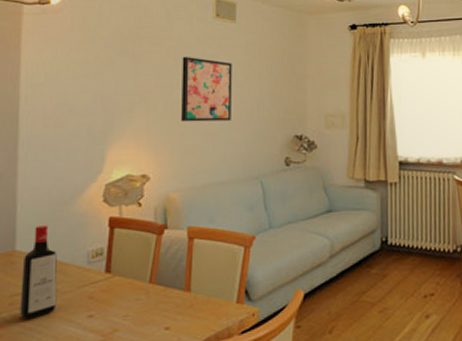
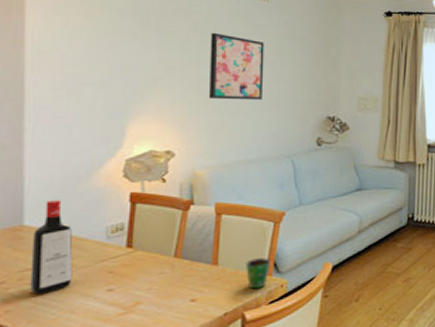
cup: none [218,284,241,318] -> present [246,258,270,290]

